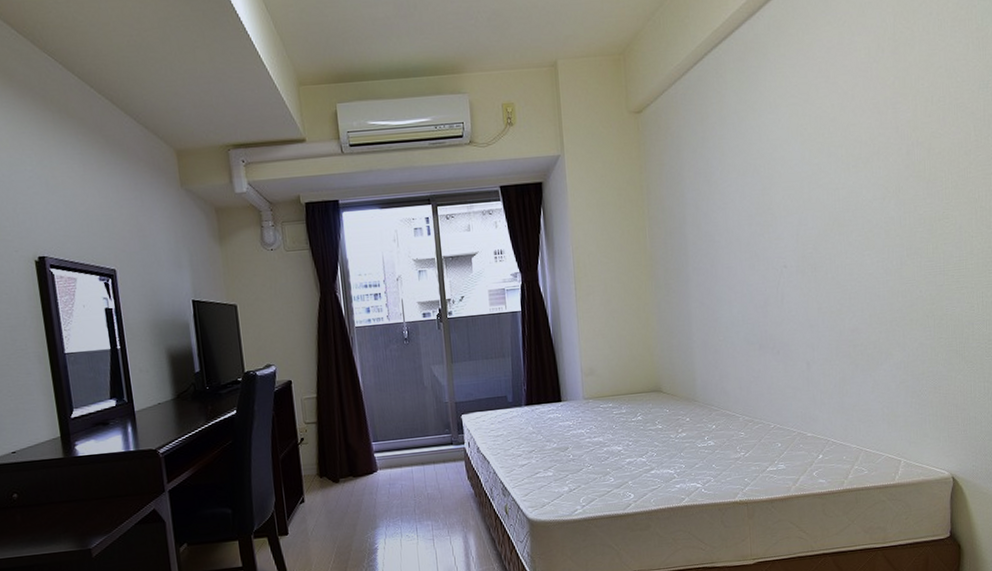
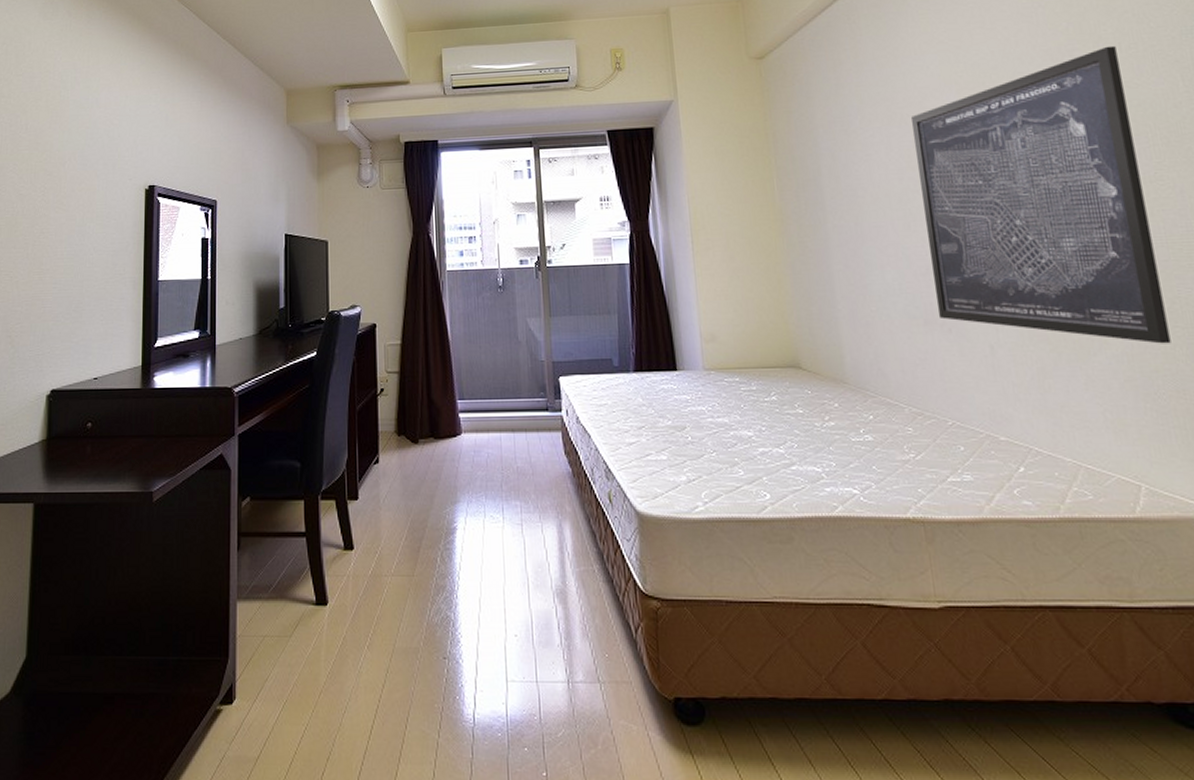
wall art: none [762,99,936,353] -> present [910,45,1171,344]

